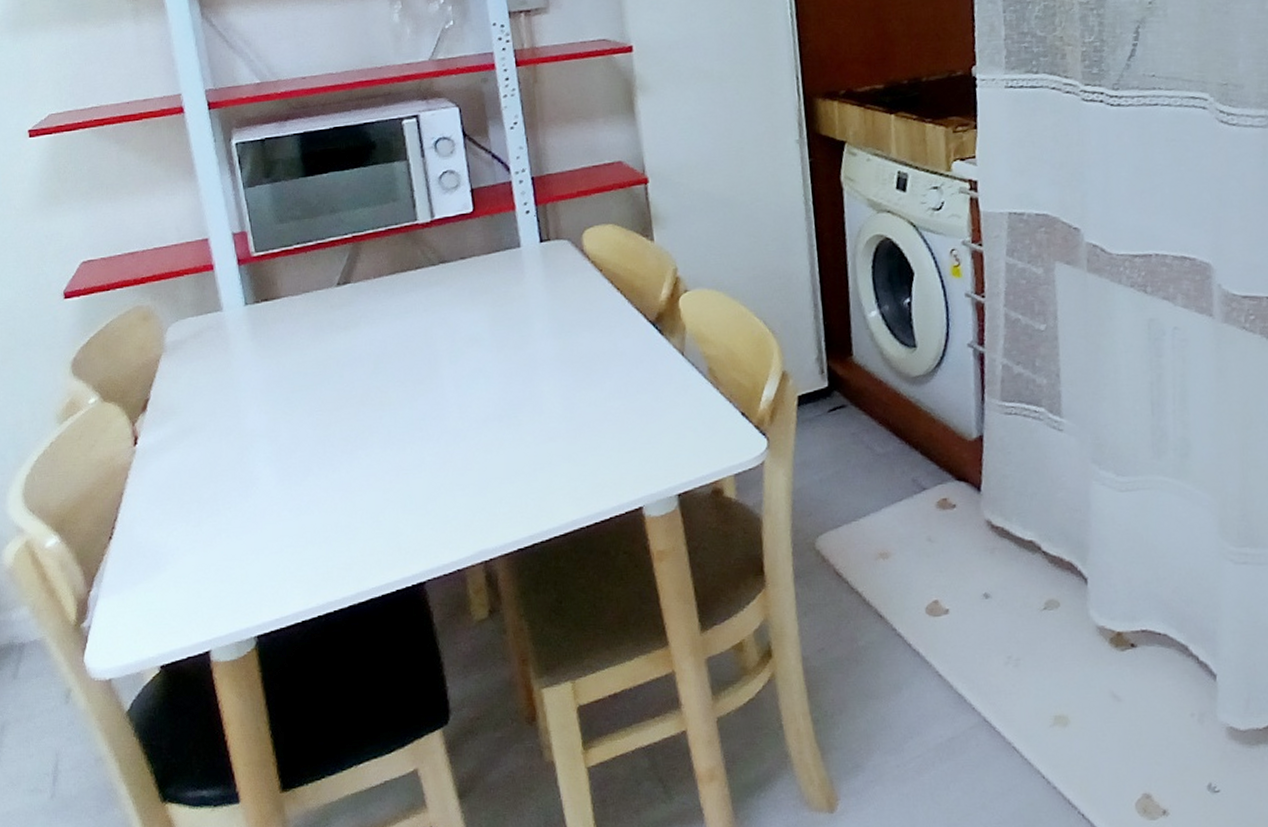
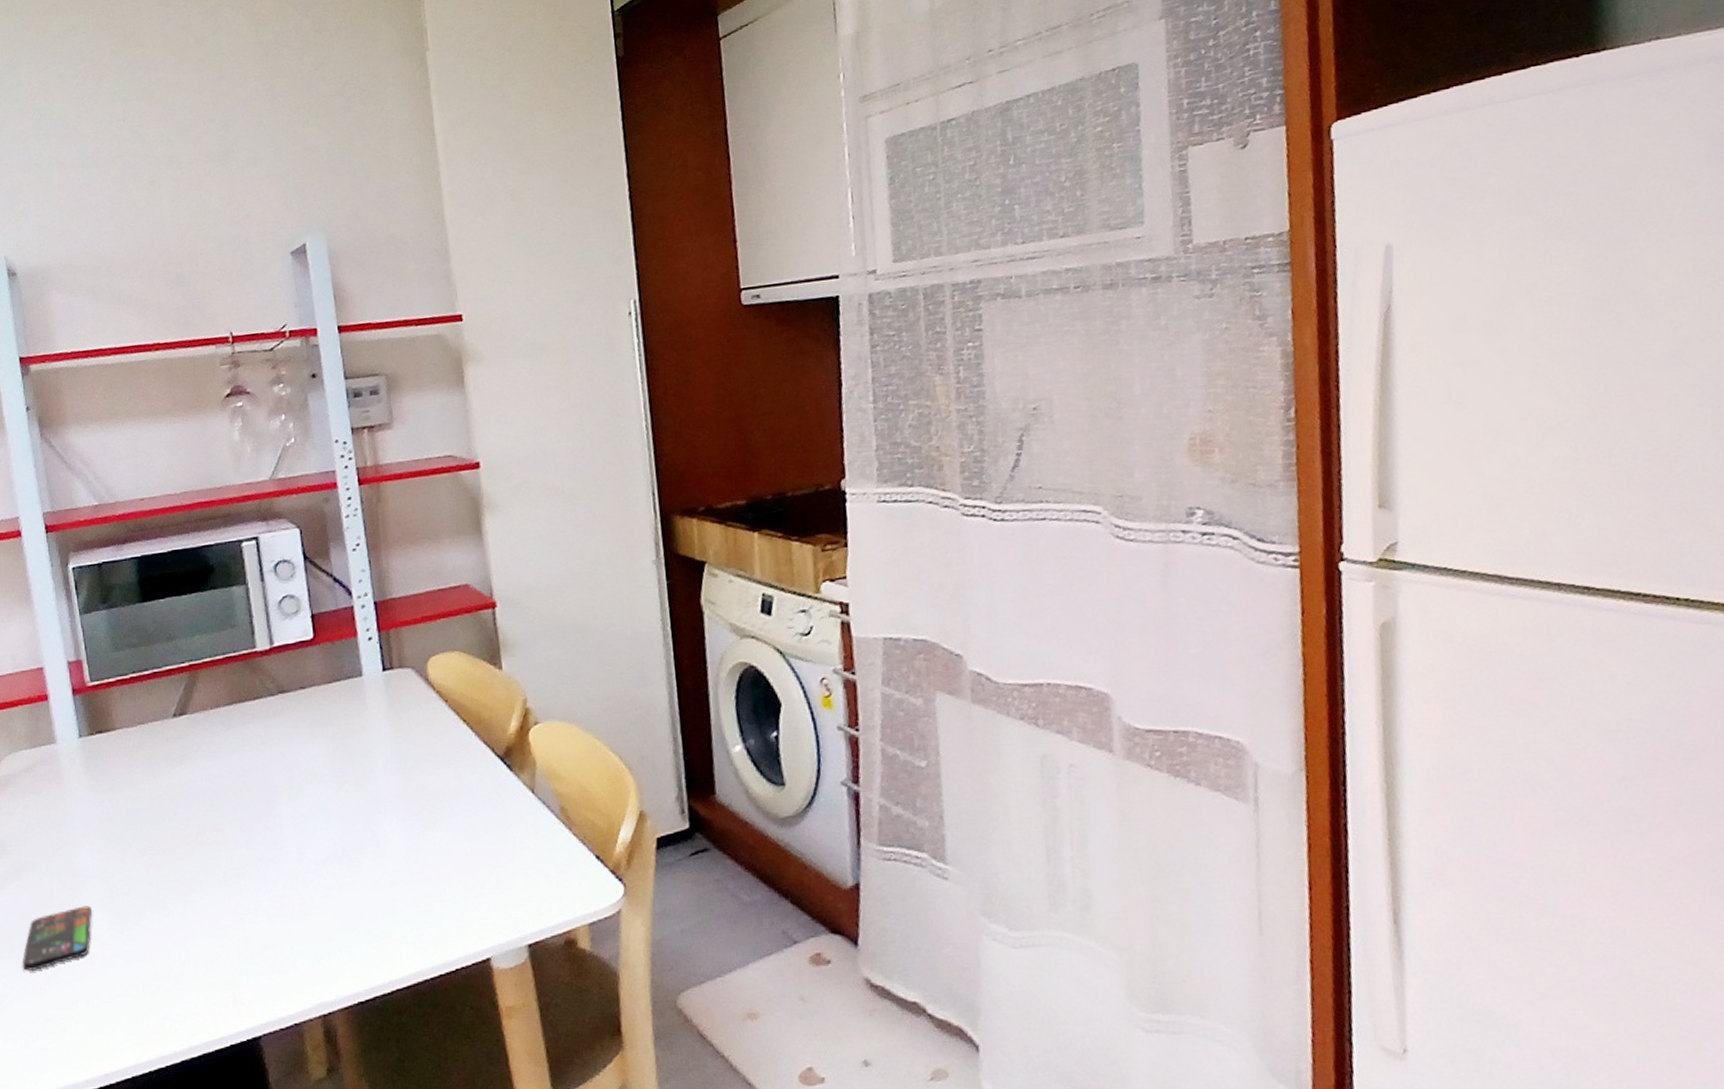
smartphone: none [193,463,260,526] -> present [23,905,92,972]

